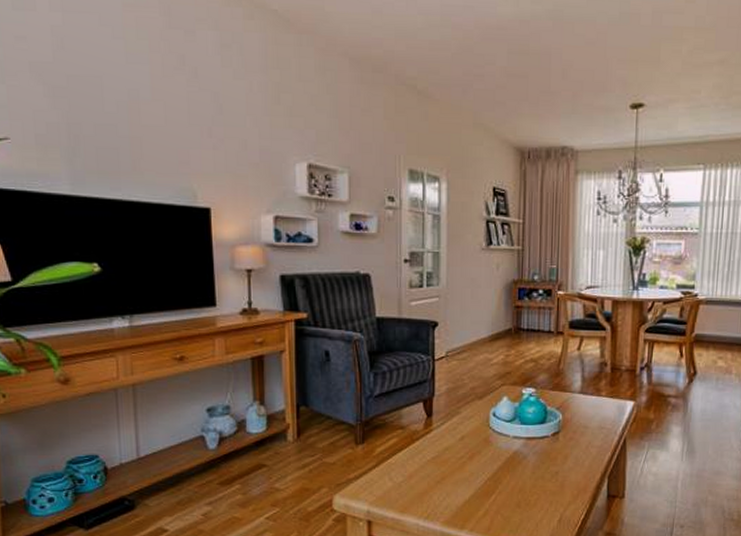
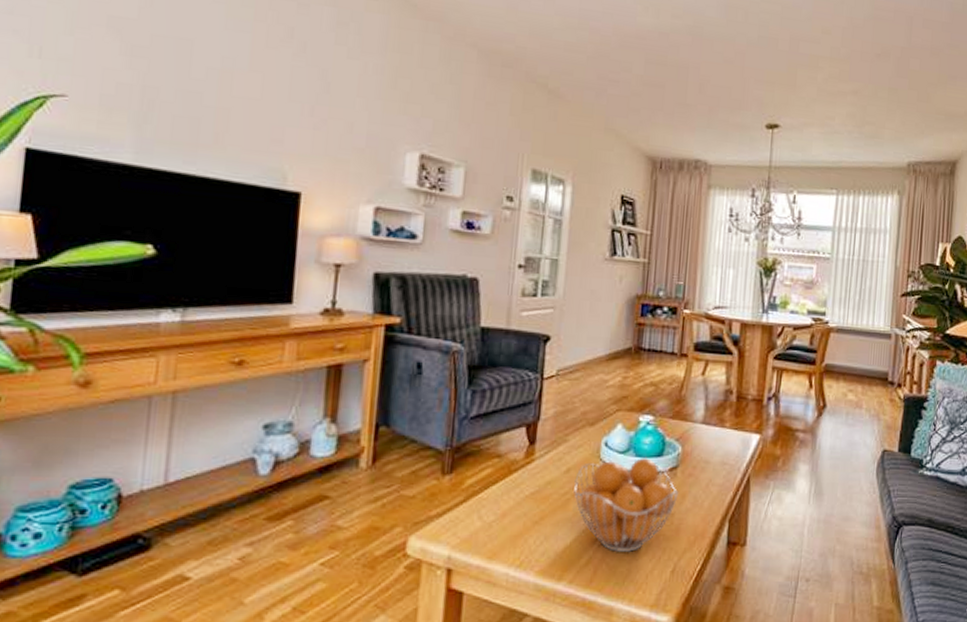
fruit basket: none [469,425,562,506] -> present [574,458,679,553]

